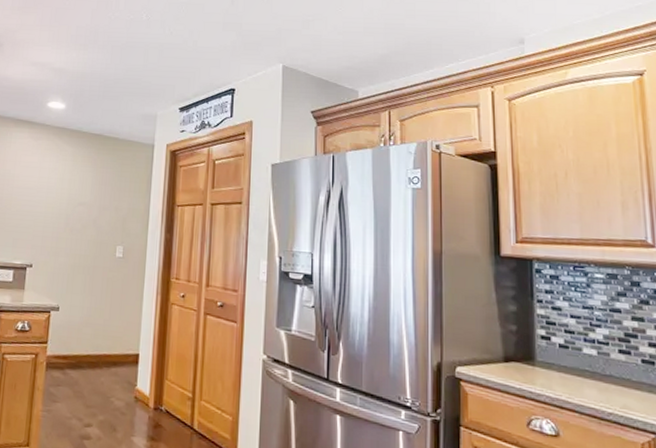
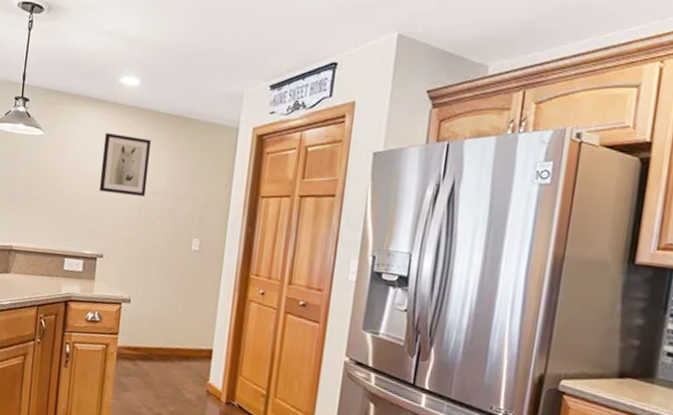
wall art: none [28,151,77,208] -> present [99,133,152,197]

